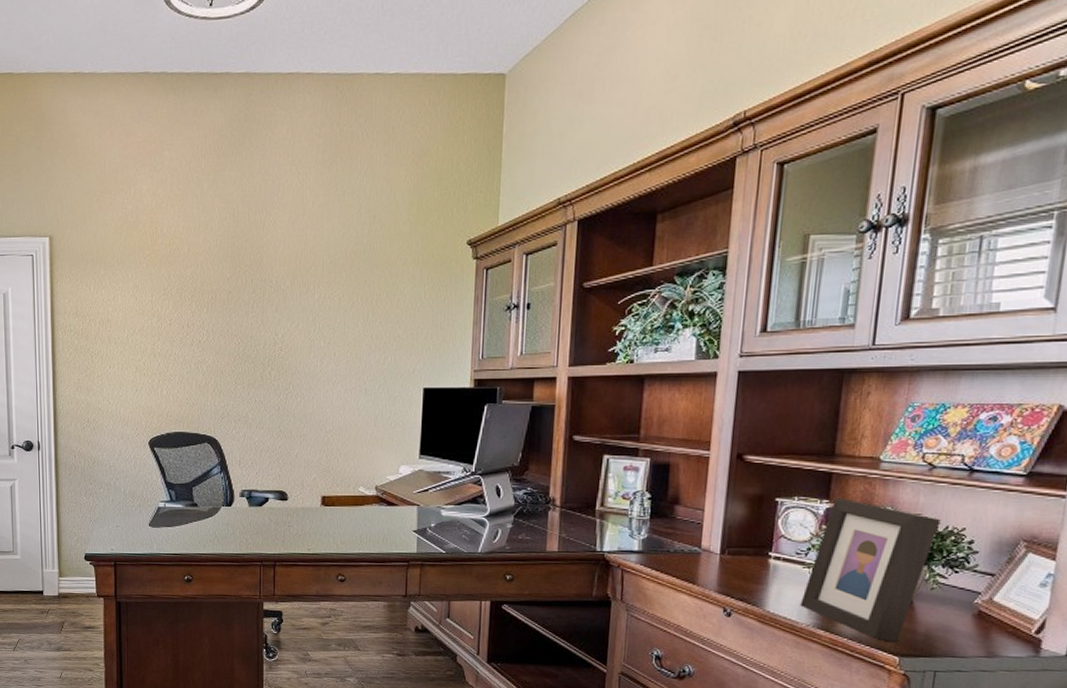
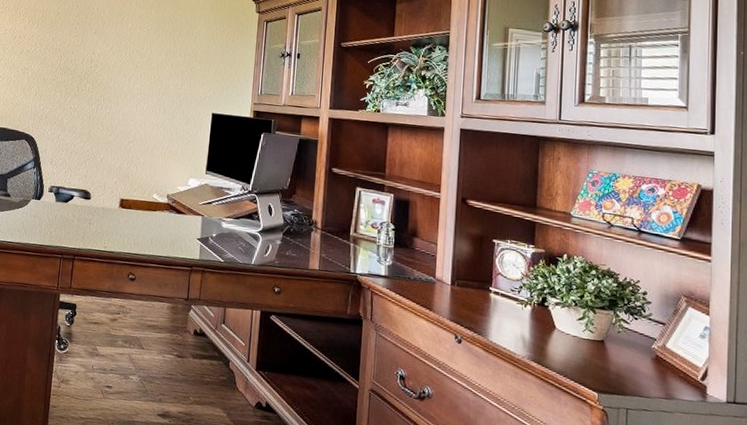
picture frame: present [800,498,941,642] -> none [516,244,621,379]

